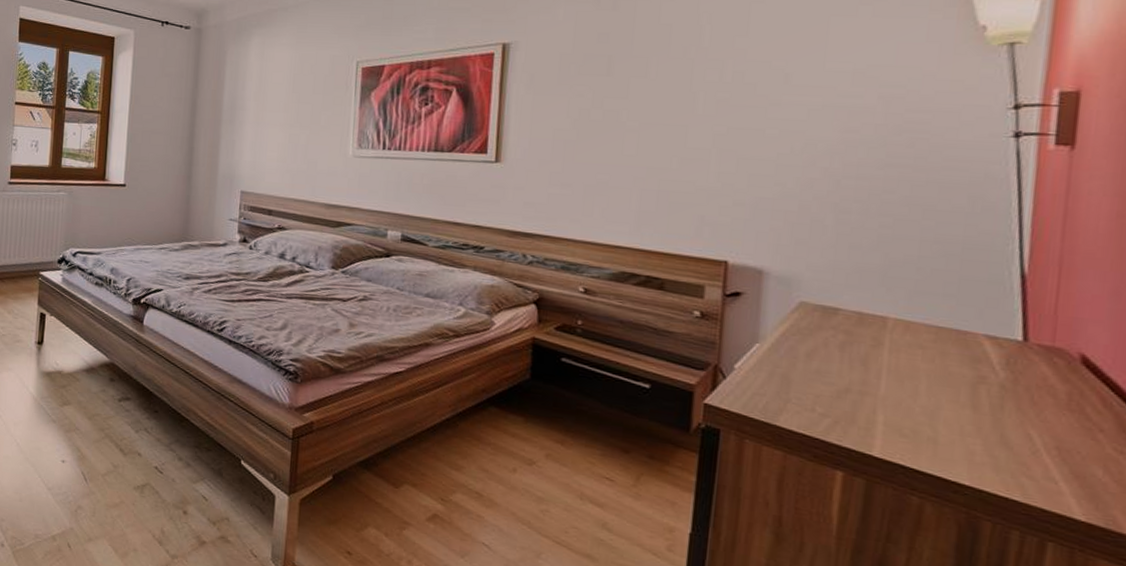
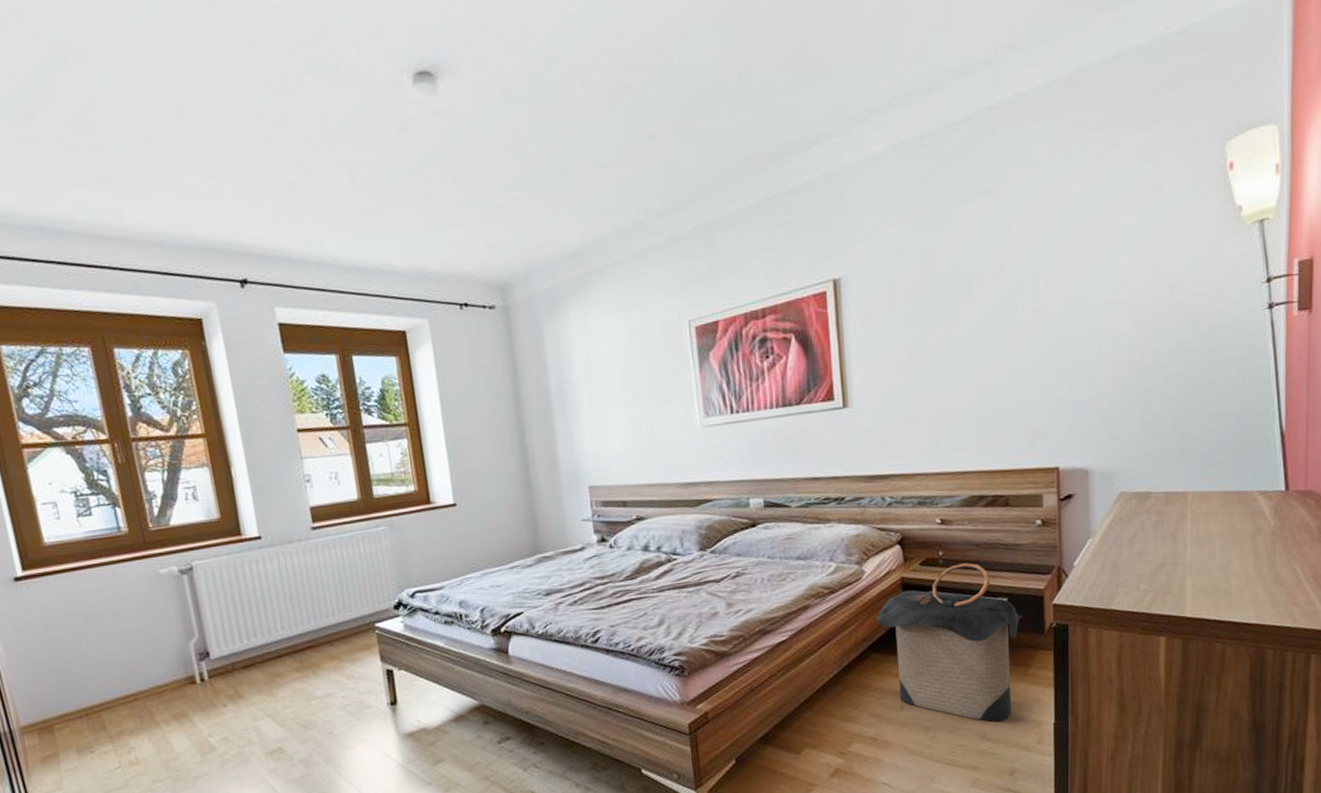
laundry hamper: none [500,337,667,514] -> present [876,563,1023,722]

